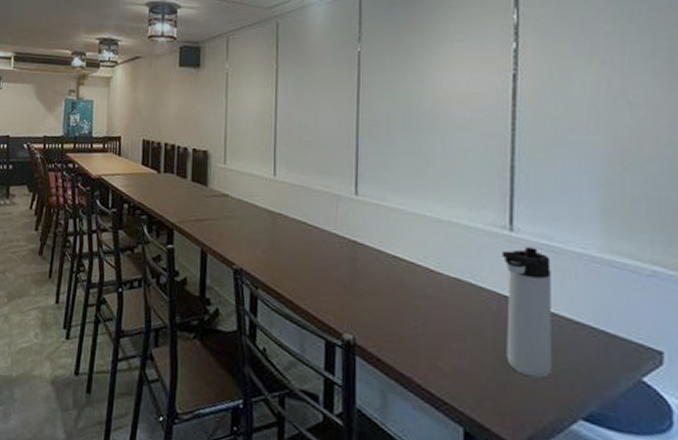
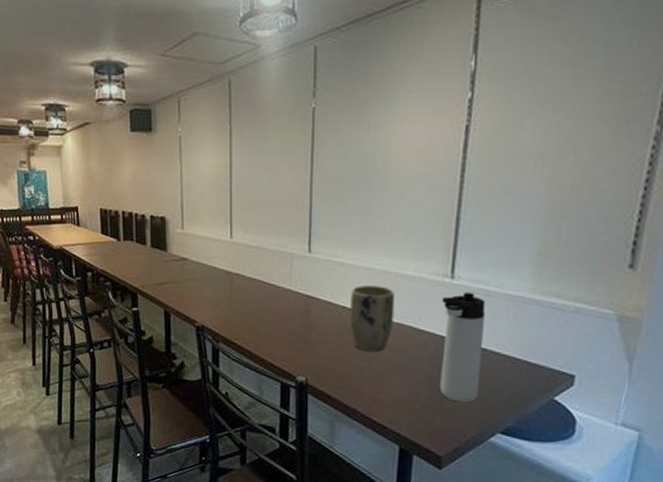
plant pot: none [401,233,450,310] -> present [349,285,395,352]

